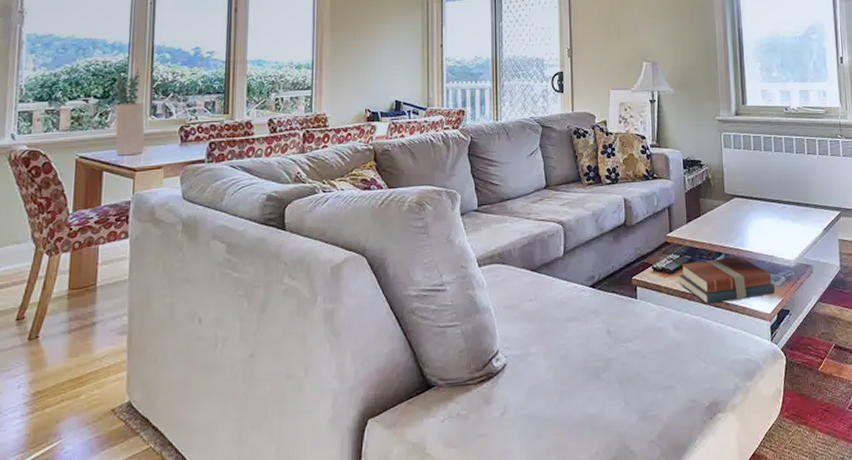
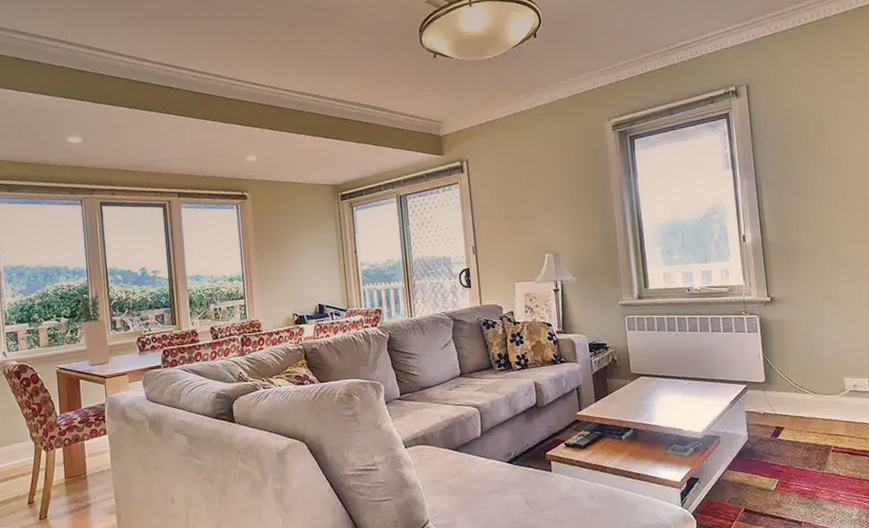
books: present [679,257,775,304] -> none [590,431,684,475]

